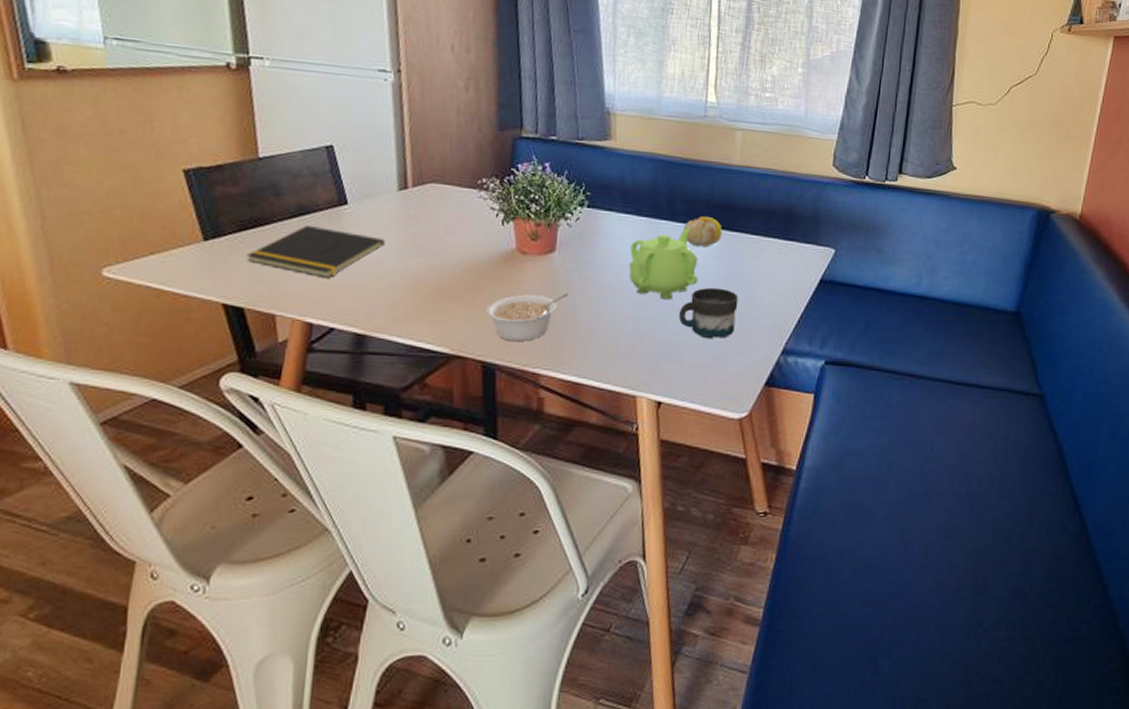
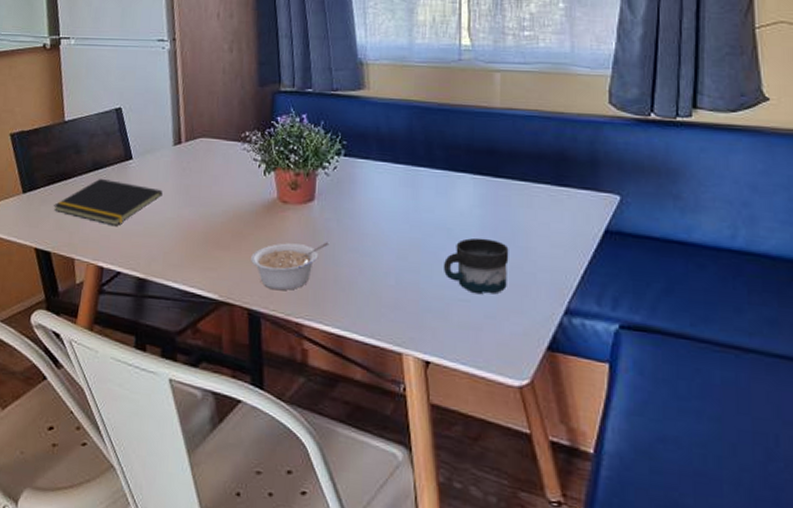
teapot: present [629,227,698,300] -> none [388,174,463,251]
fruit: present [683,216,723,248] -> none [443,163,486,195]

